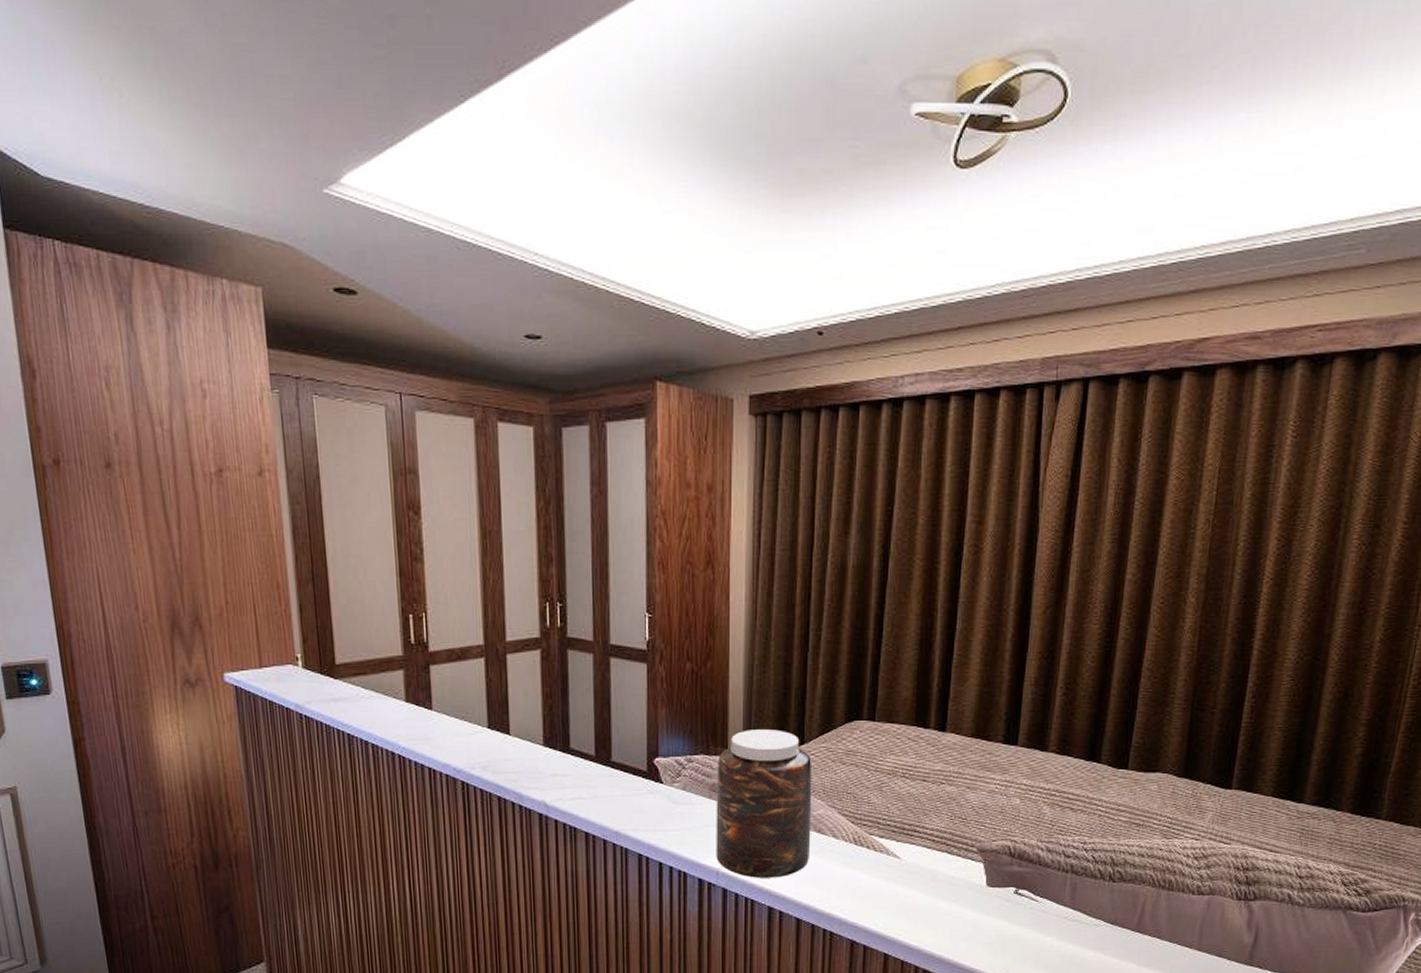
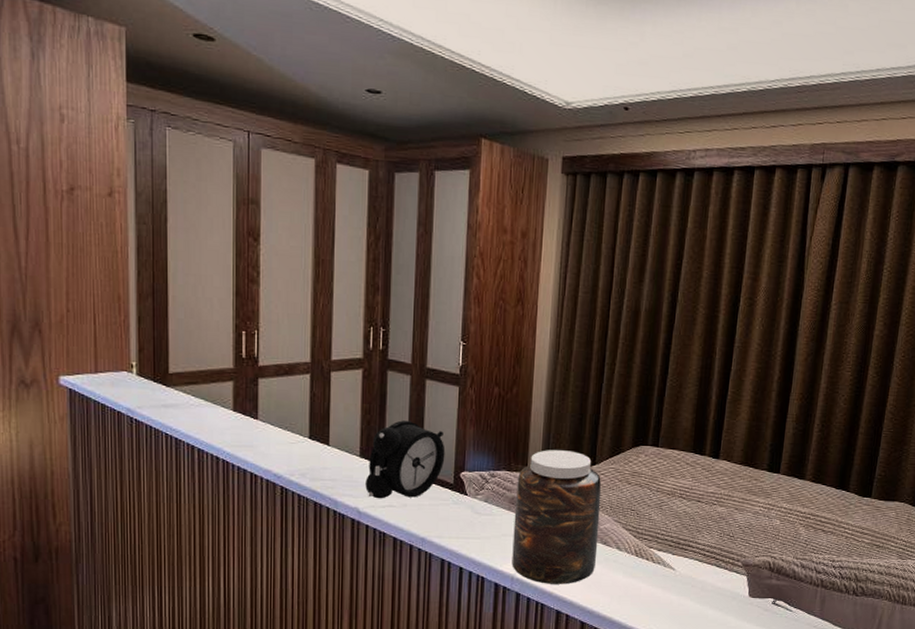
alarm clock: none [551,704,636,791] -> present [365,420,445,499]

